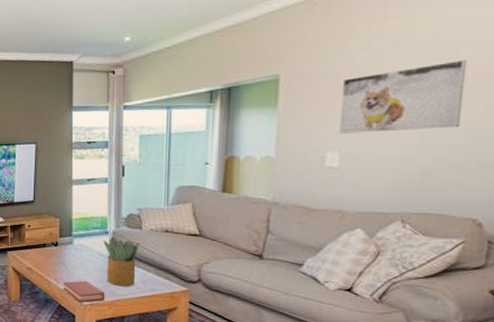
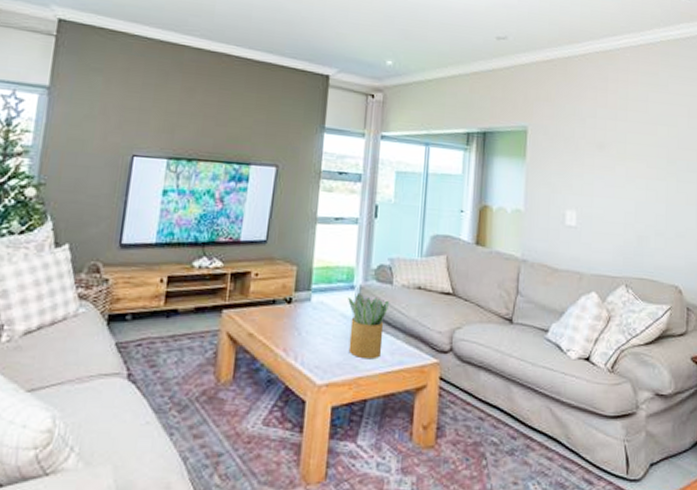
book: present [63,280,105,303] -> none [292,351,345,383]
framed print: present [338,60,468,134] -> none [575,137,664,198]

